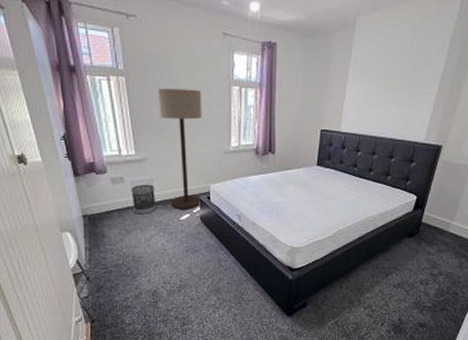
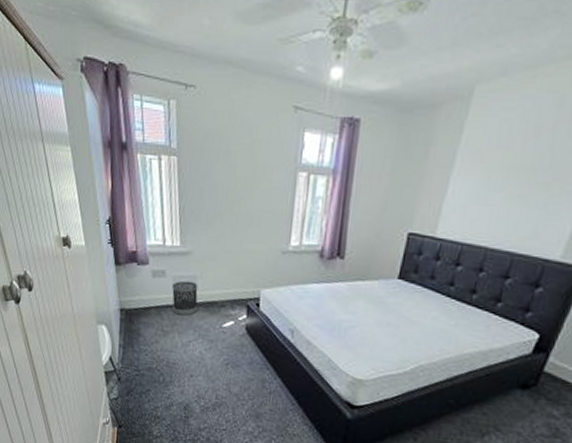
floor lamp: present [158,88,202,209] -> none [211,171,261,316]

